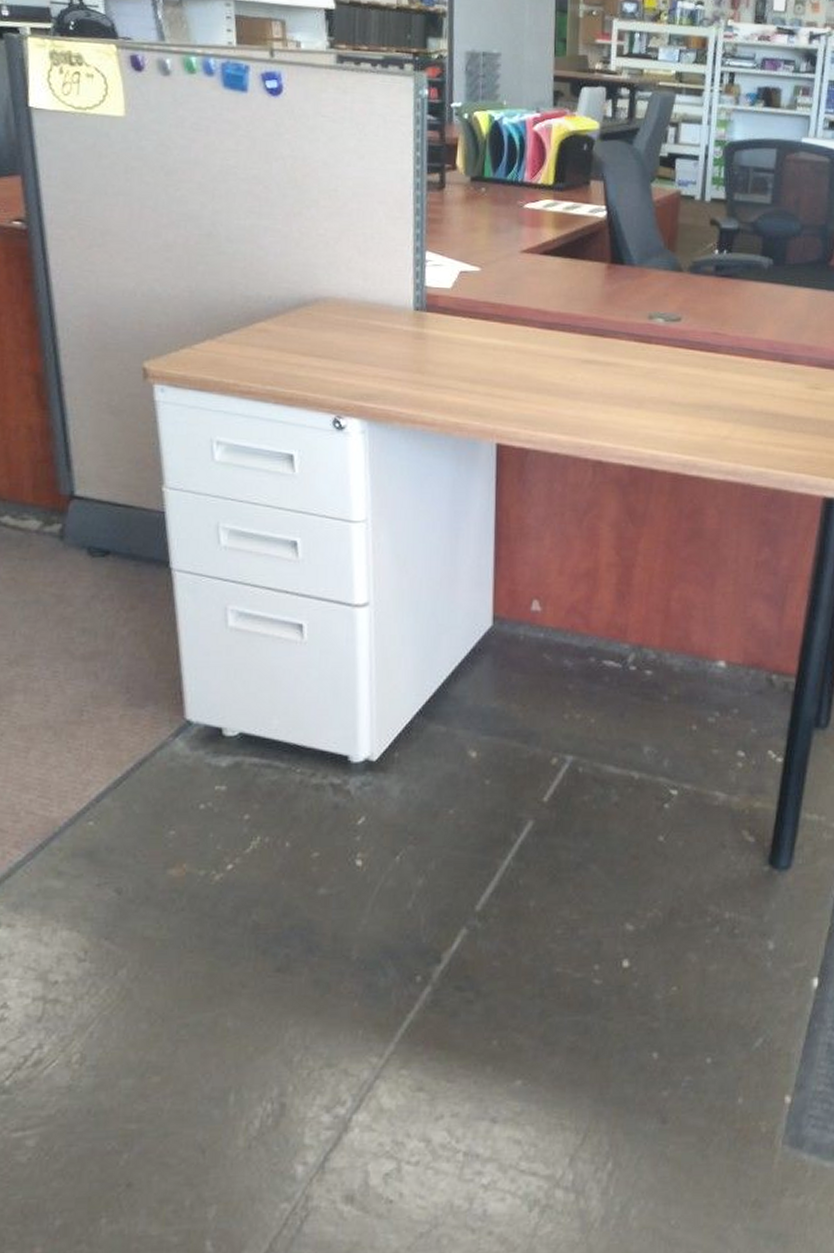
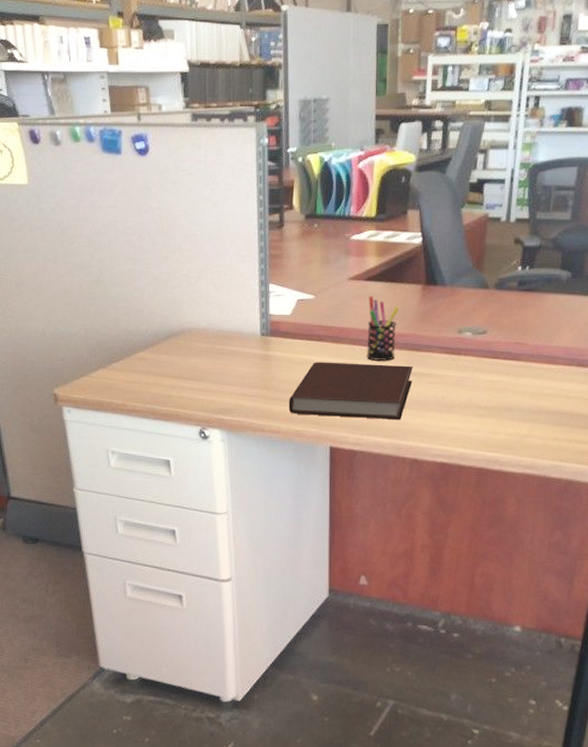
notebook: none [446,343,596,415] -> present [288,362,413,420]
pen holder: none [542,272,580,346] -> present [367,296,399,361]

